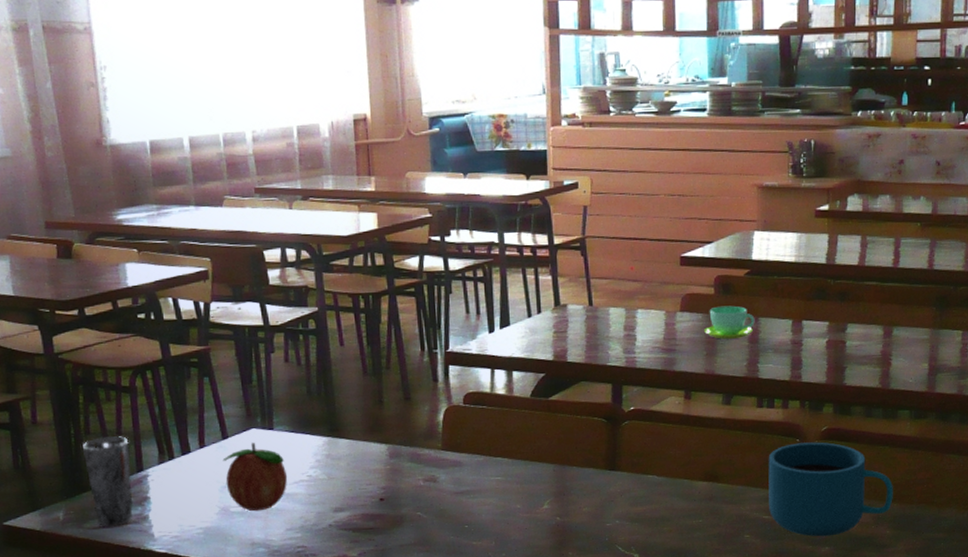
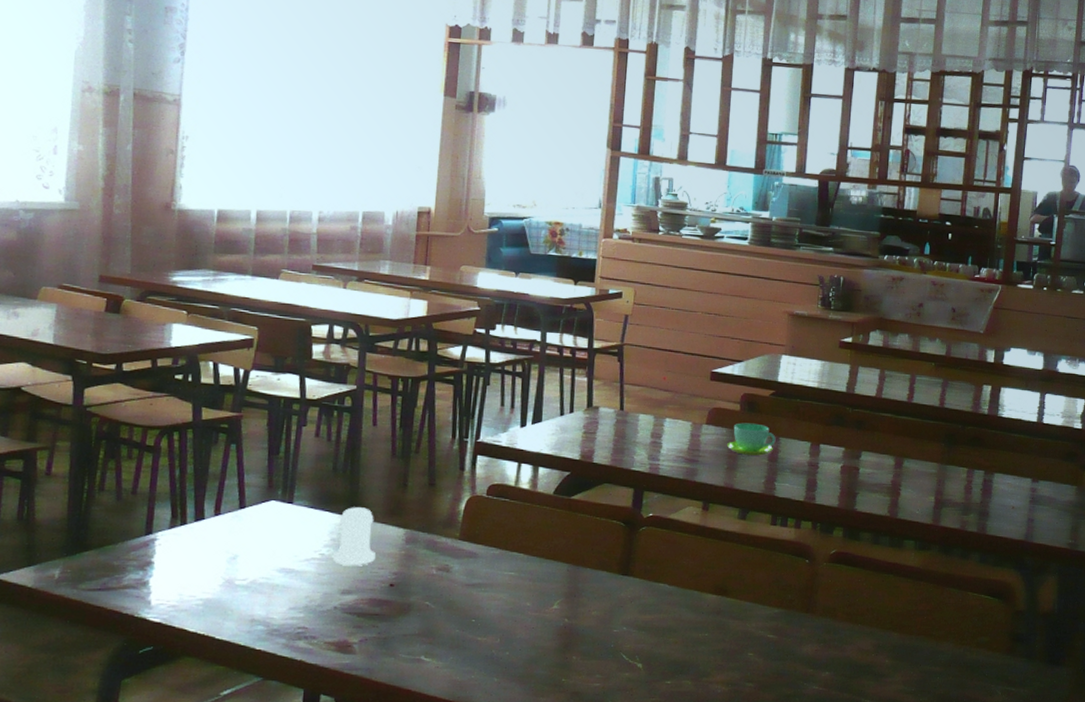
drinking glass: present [81,435,134,527] -> none [92,494,143,590]
fruit: present [222,442,288,512] -> none [235,515,300,587]
salt shaker: none [320,427,362,485] -> present [332,507,375,566]
cup: present [768,442,893,537] -> none [774,564,895,661]

